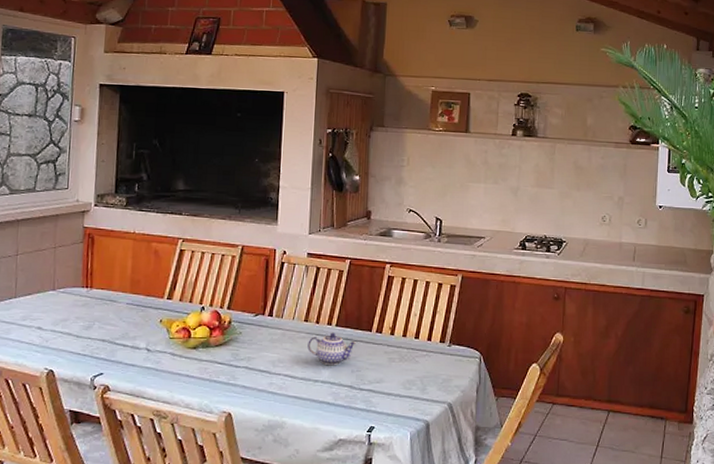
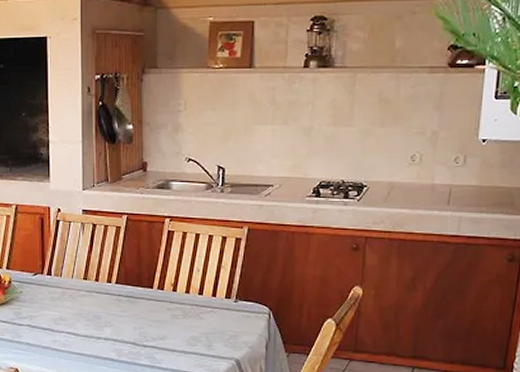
teapot: present [307,332,356,366] -> none [88,290,138,323]

